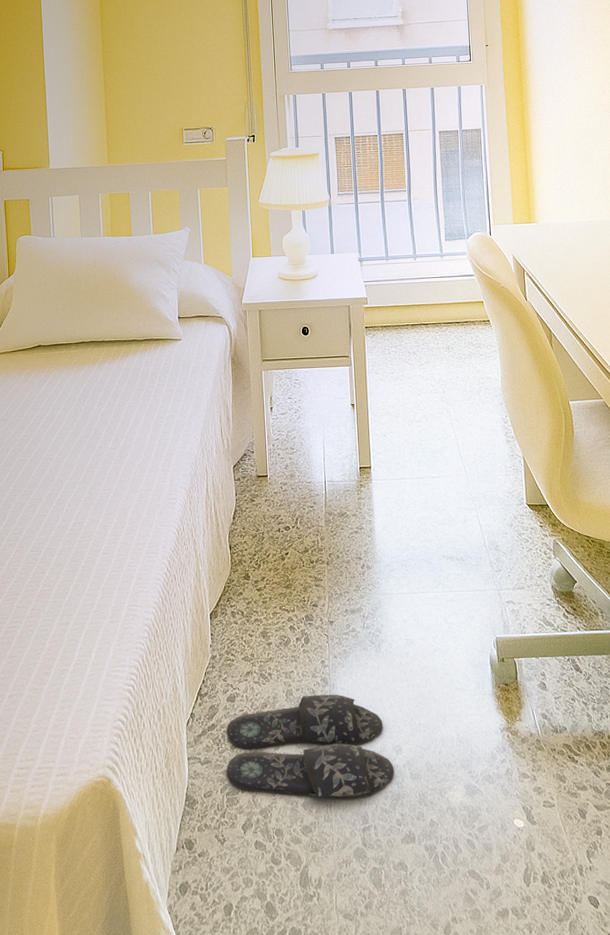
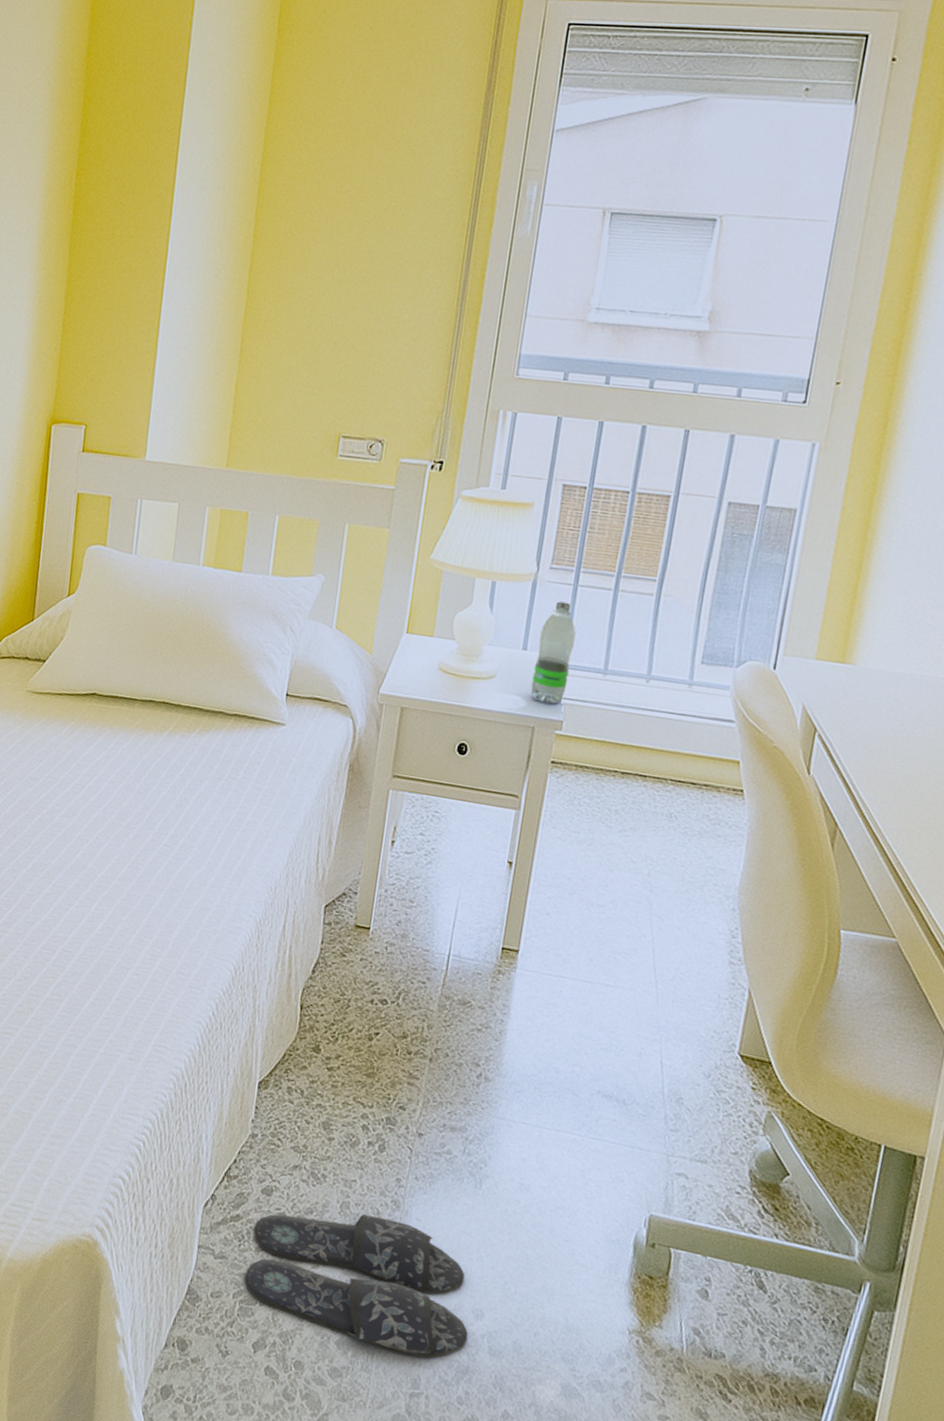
bottle: none [340,216,365,287] -> present [530,601,576,705]

